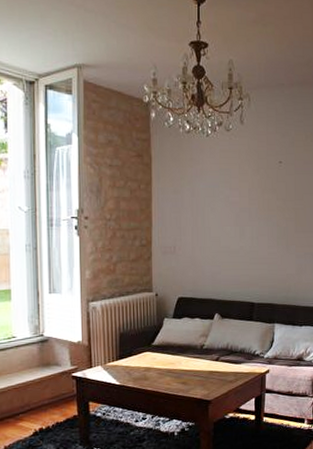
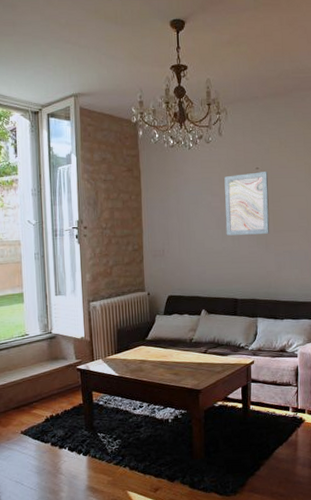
wall art: none [244,166,292,234] -> present [224,172,270,236]

